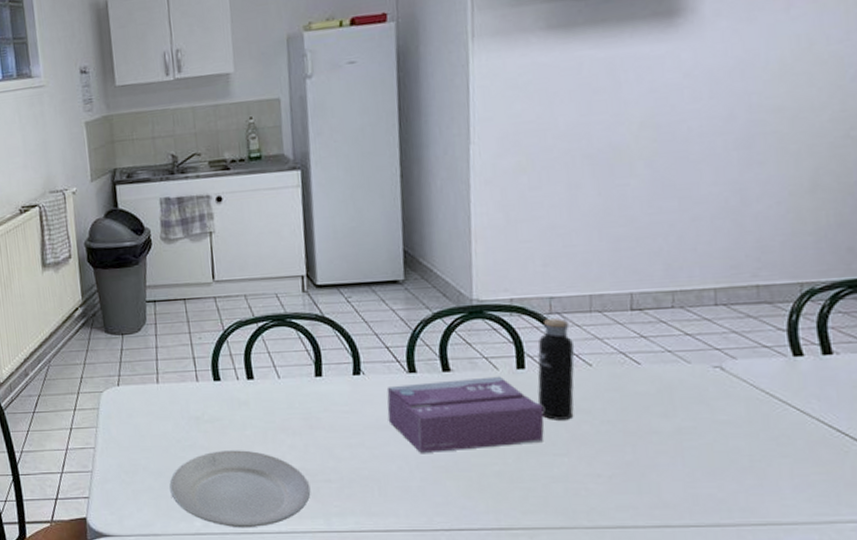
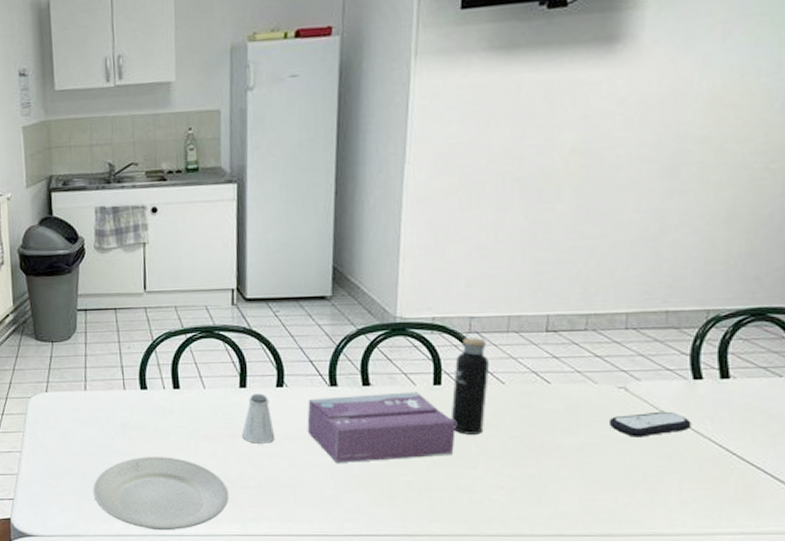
saltshaker: none [320,382,355,435] -> present [242,393,275,444]
remote control: none [706,390,797,419] -> present [608,411,692,437]

